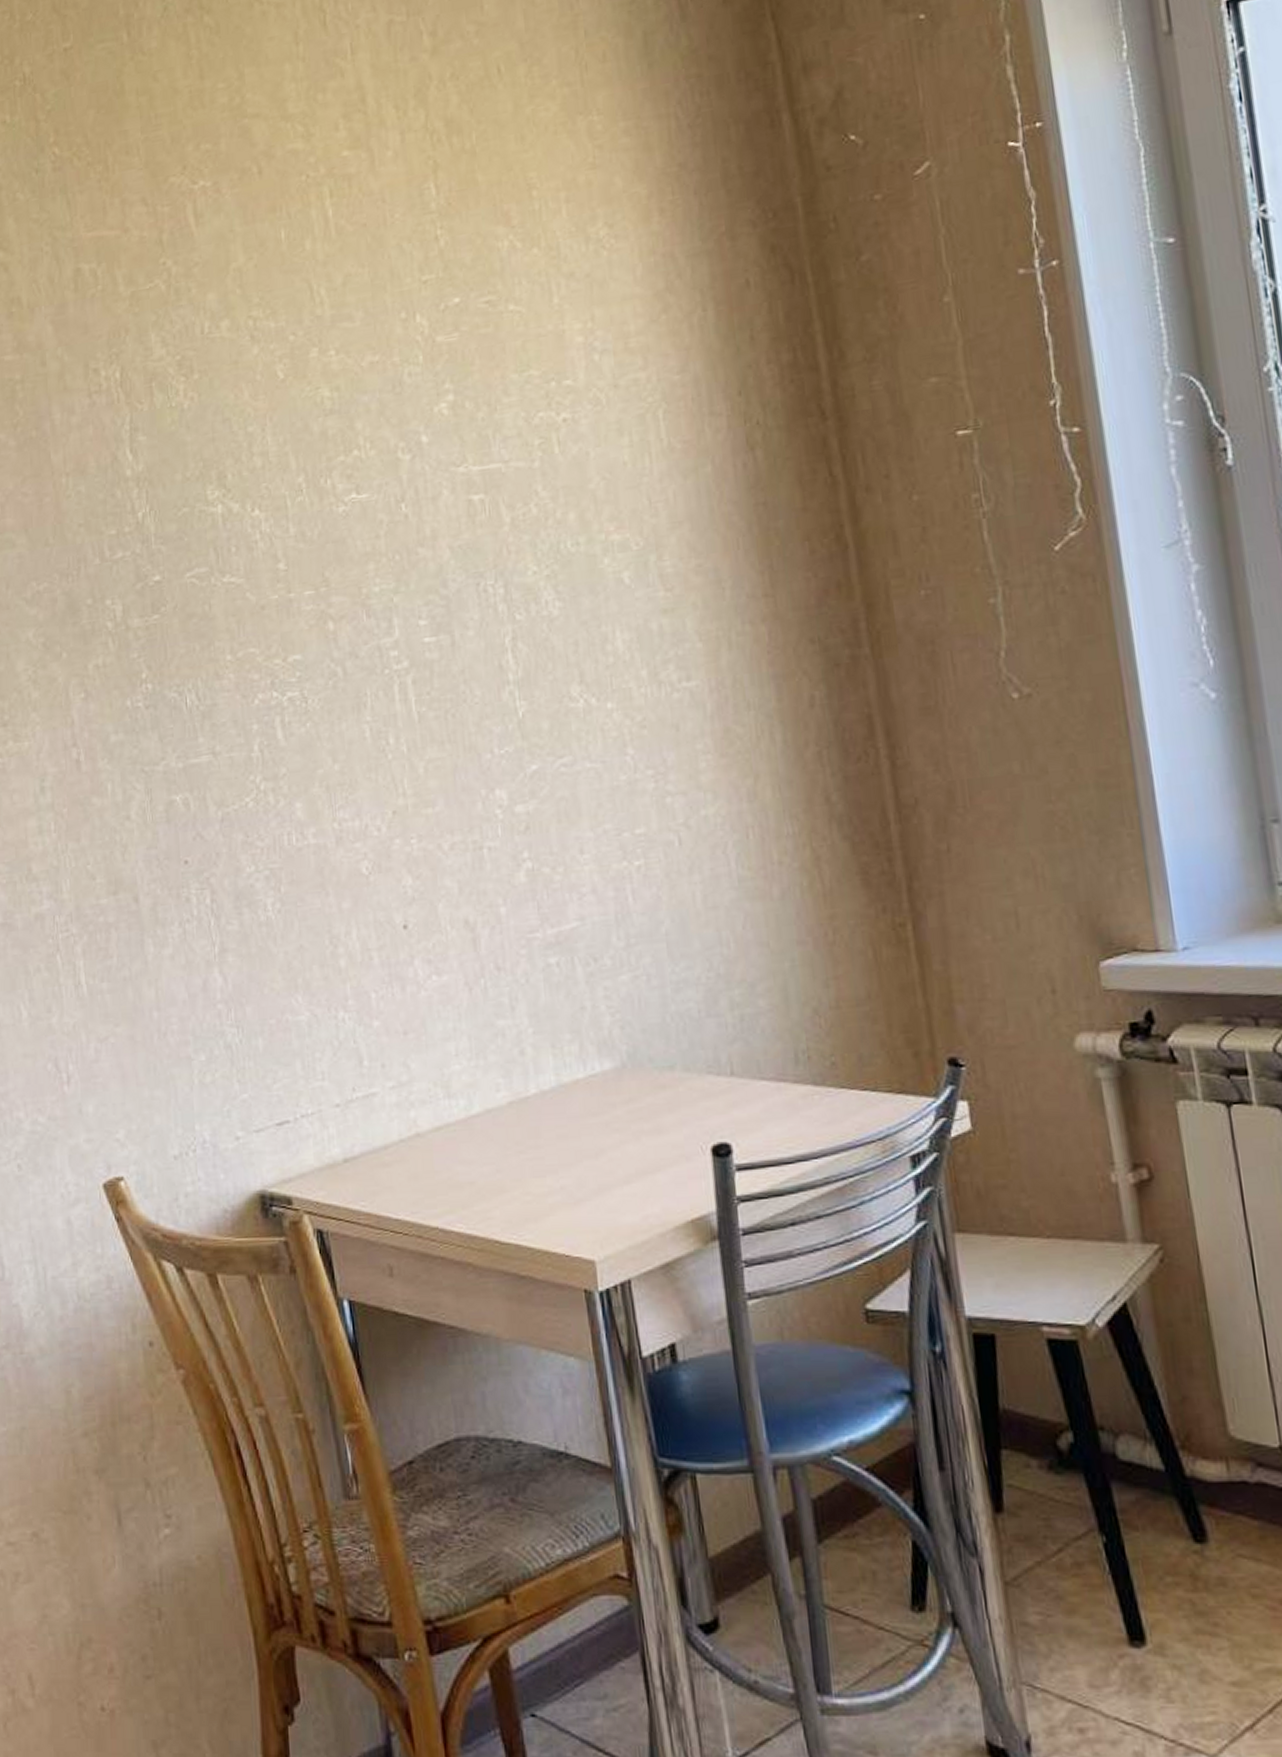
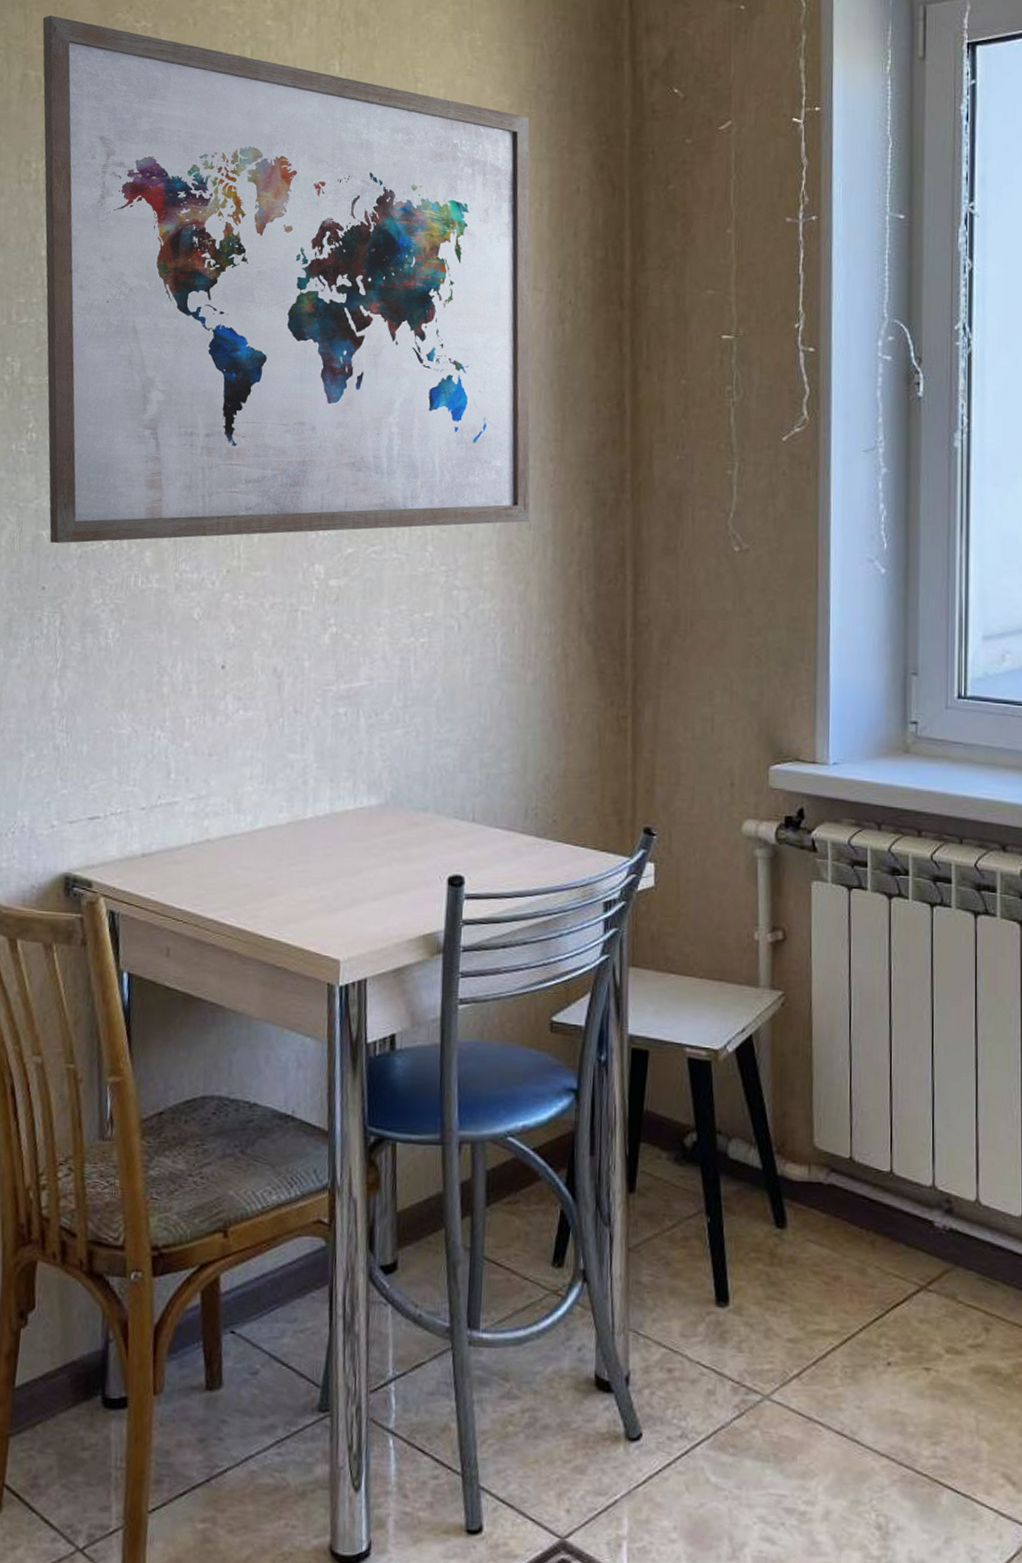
wall art: none [87,194,748,808] -> present [42,16,530,543]

